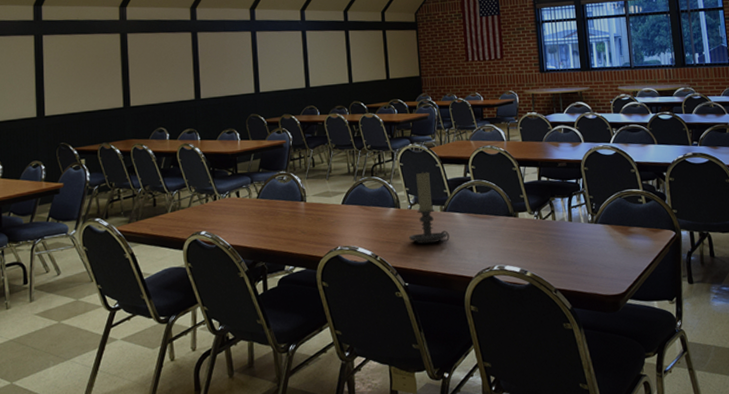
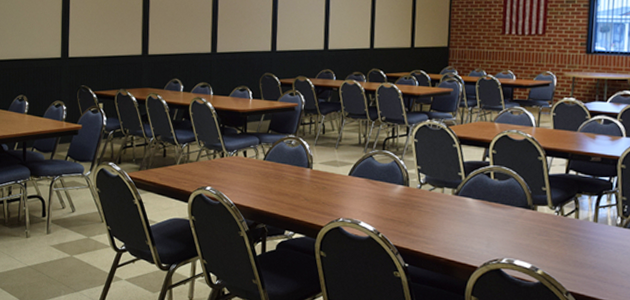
candle holder: present [409,171,450,244] -> none [415,150,458,227]

